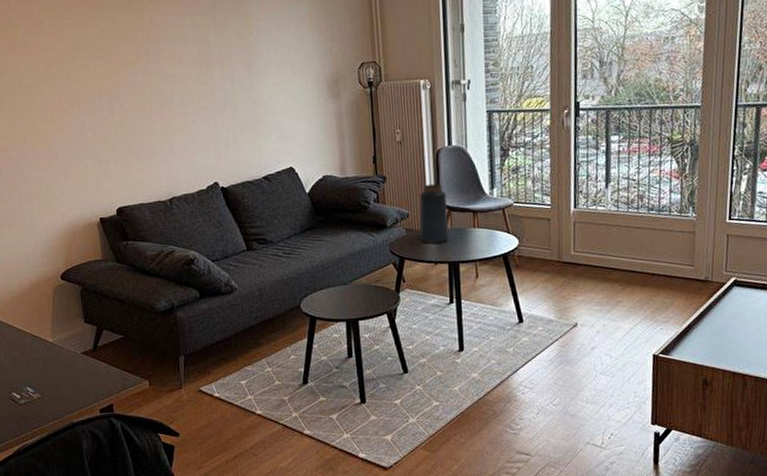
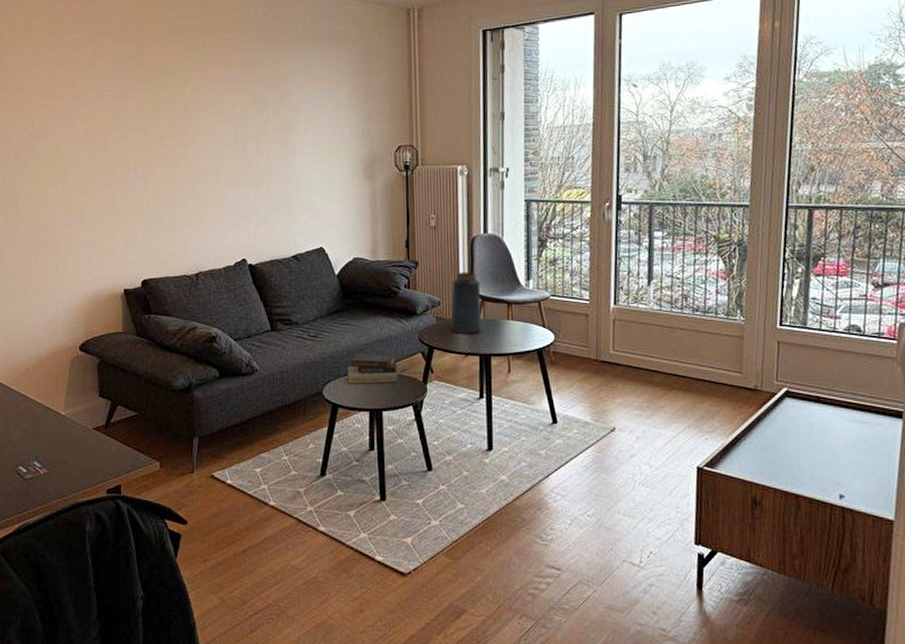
books: none [323,266,372,297] -> present [348,353,398,384]

